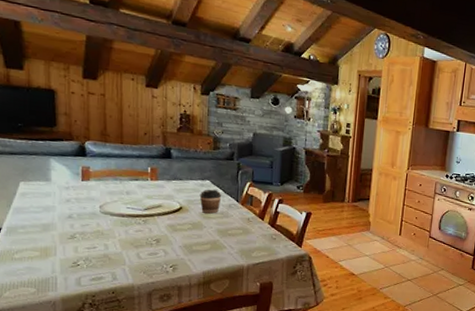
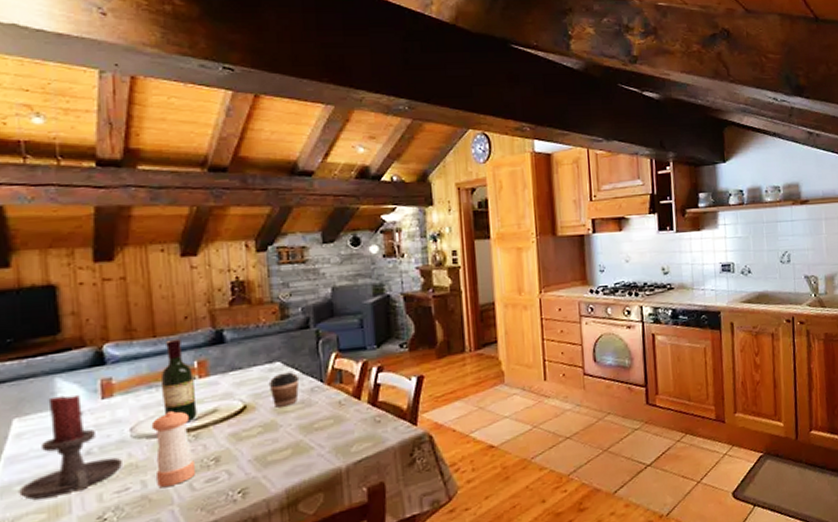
candle holder: none [22,172,92,242] -> present [19,395,122,500]
pepper shaker: none [114,200,143,252] -> present [151,411,197,487]
wine bottle: none [123,147,148,210] -> present [160,338,197,422]

